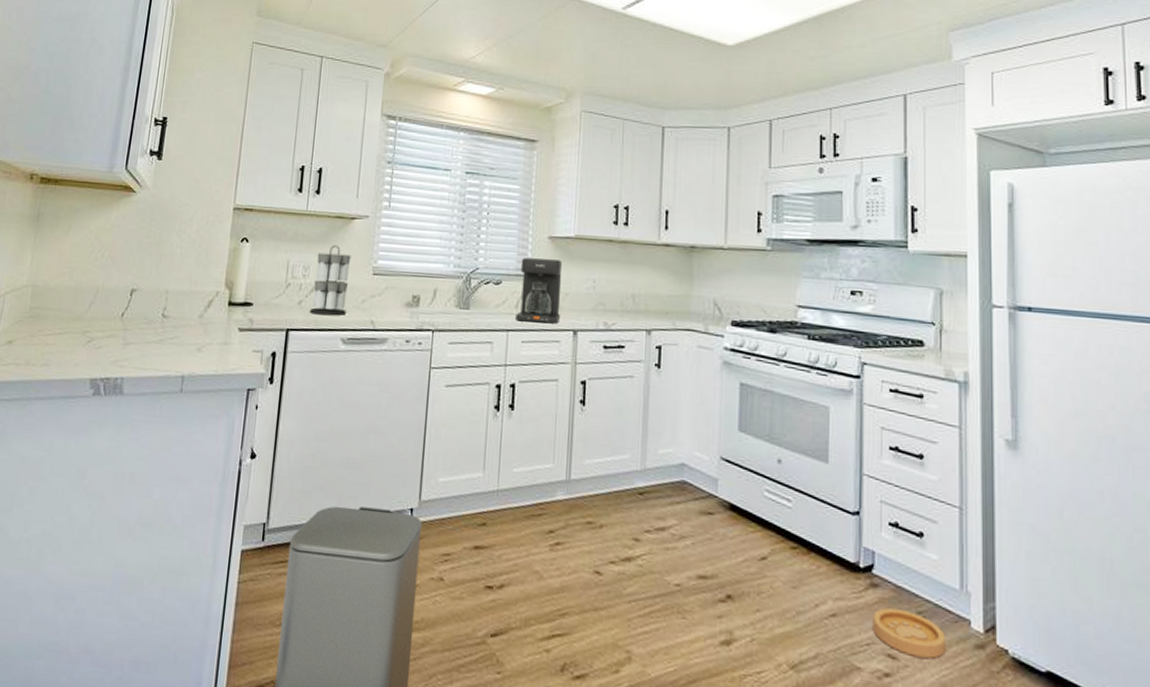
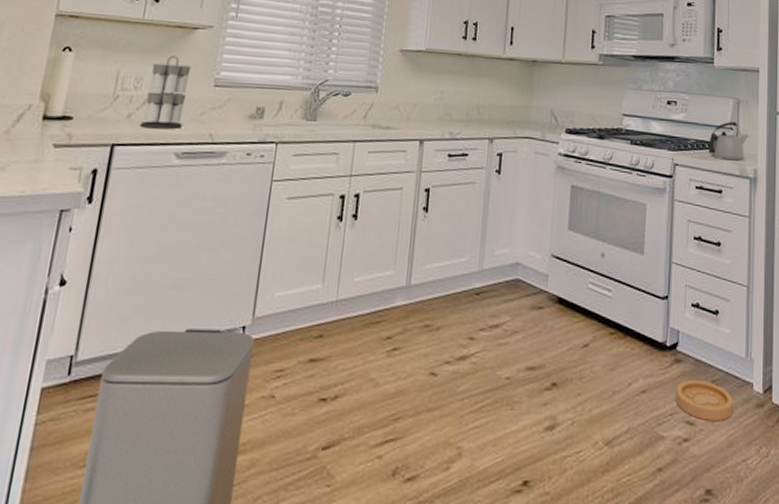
coffee maker: present [515,258,563,324] -> none [363,70,413,134]
kettle: none [904,315,956,362] -> present [708,121,749,161]

